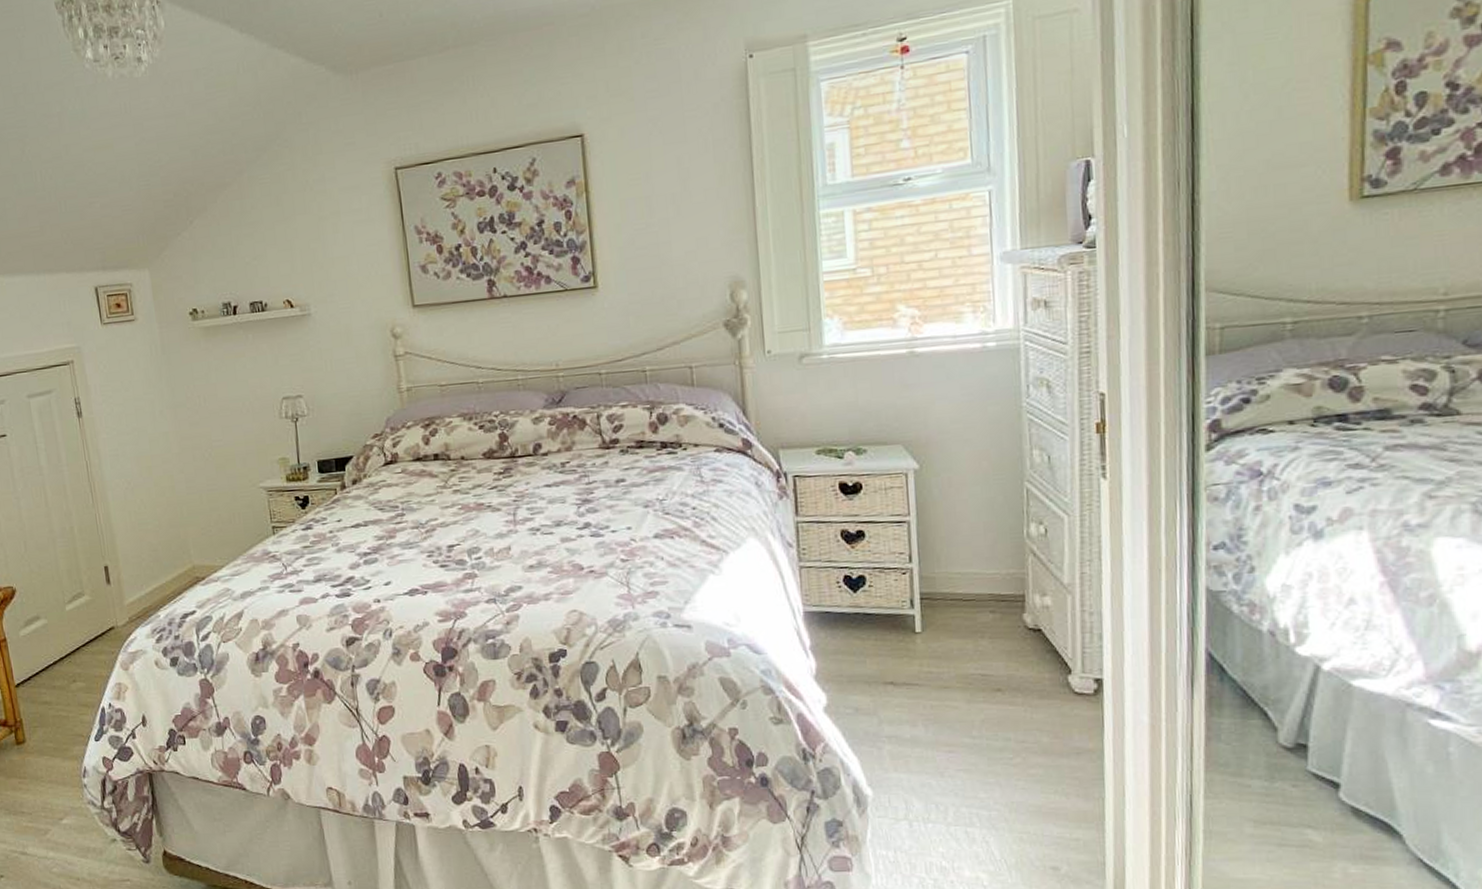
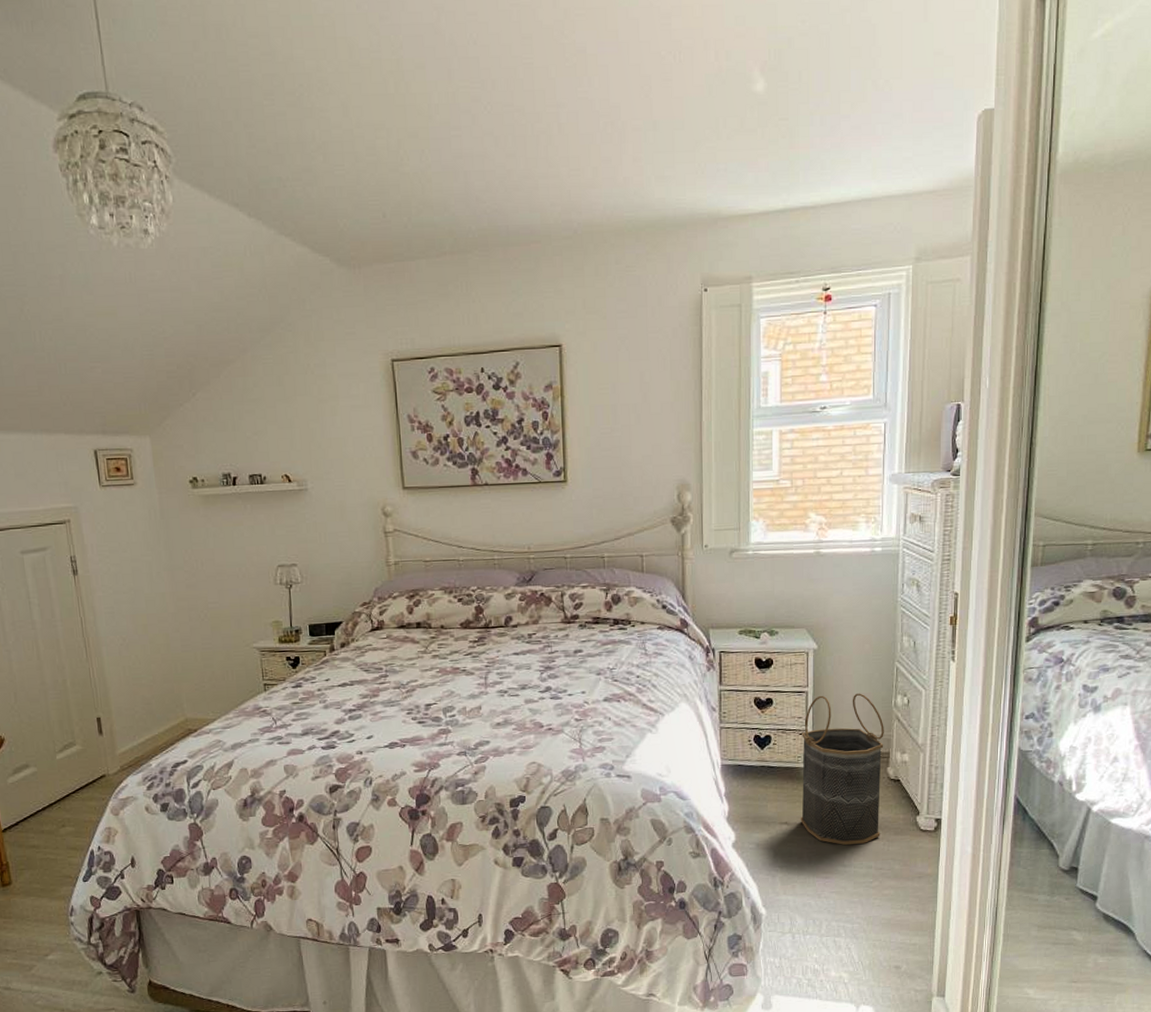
basket: none [905,521,1020,711] -> present [800,693,884,845]

